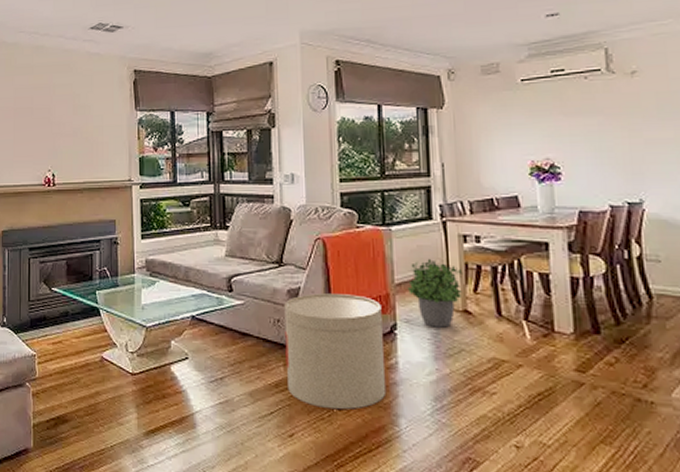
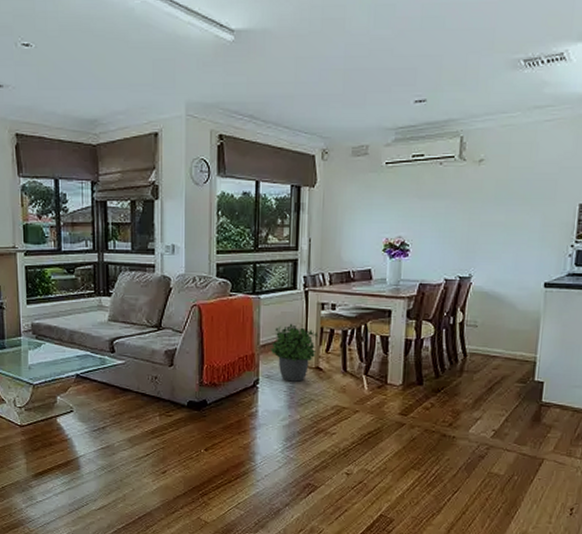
side table: present [284,293,387,410] -> none [161,354,248,450]

